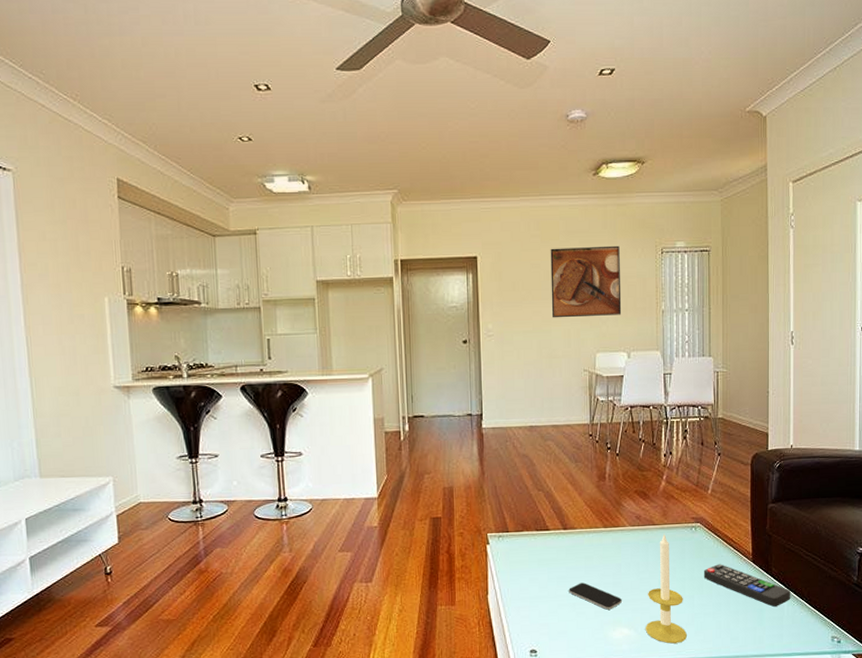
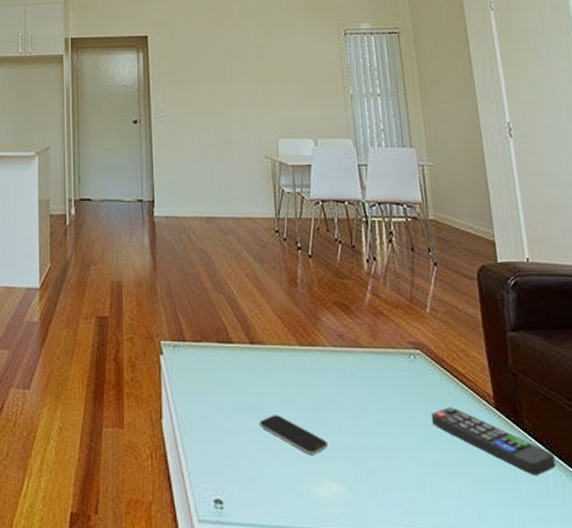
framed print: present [550,245,622,318] -> none [223,26,305,100]
candle: present [645,533,687,644] -> none [360,359,418,513]

